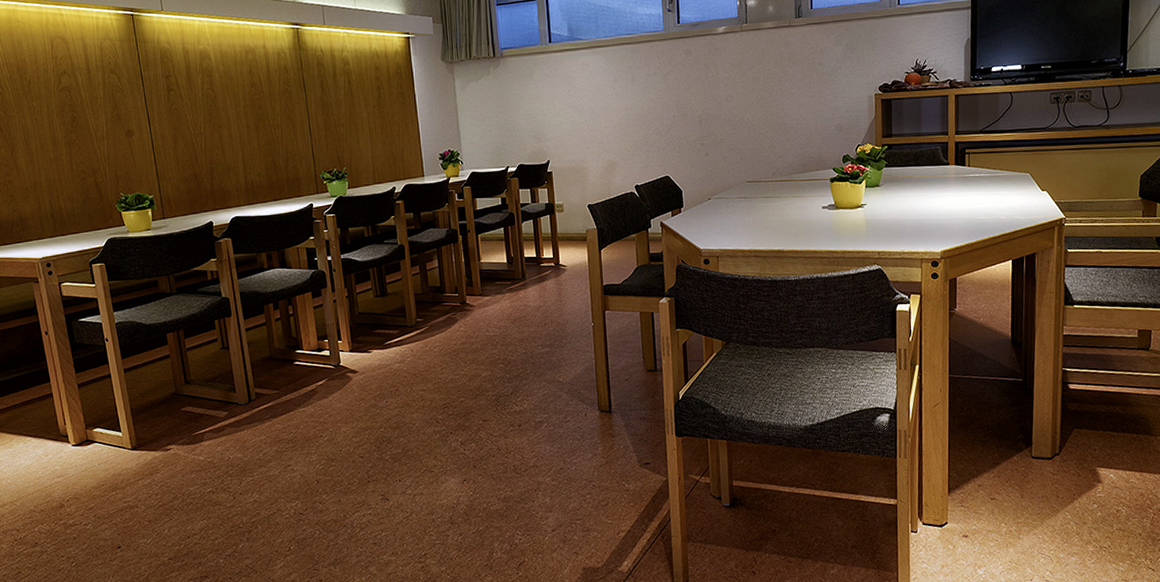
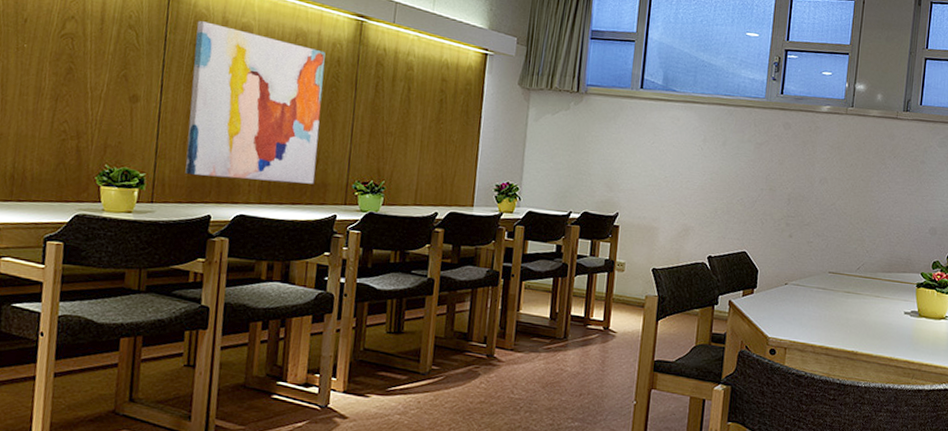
wall art: none [163,55,289,190] -> present [185,21,326,184]

